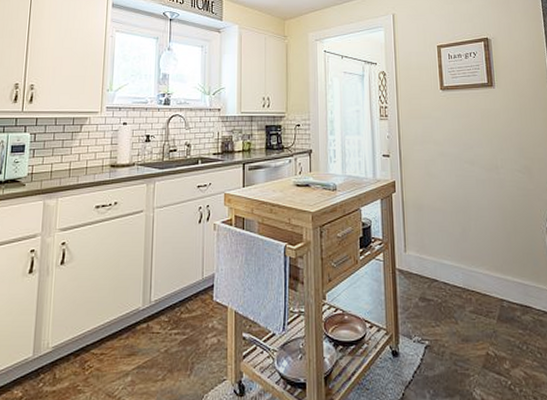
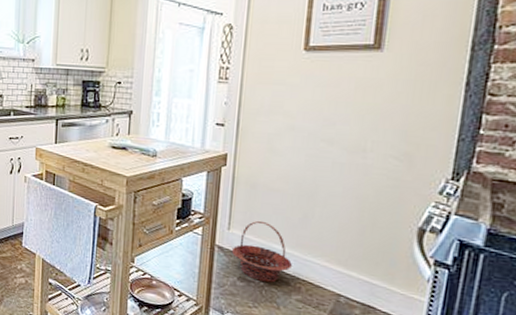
basket: none [410,239,461,298] -> present [231,220,292,283]

